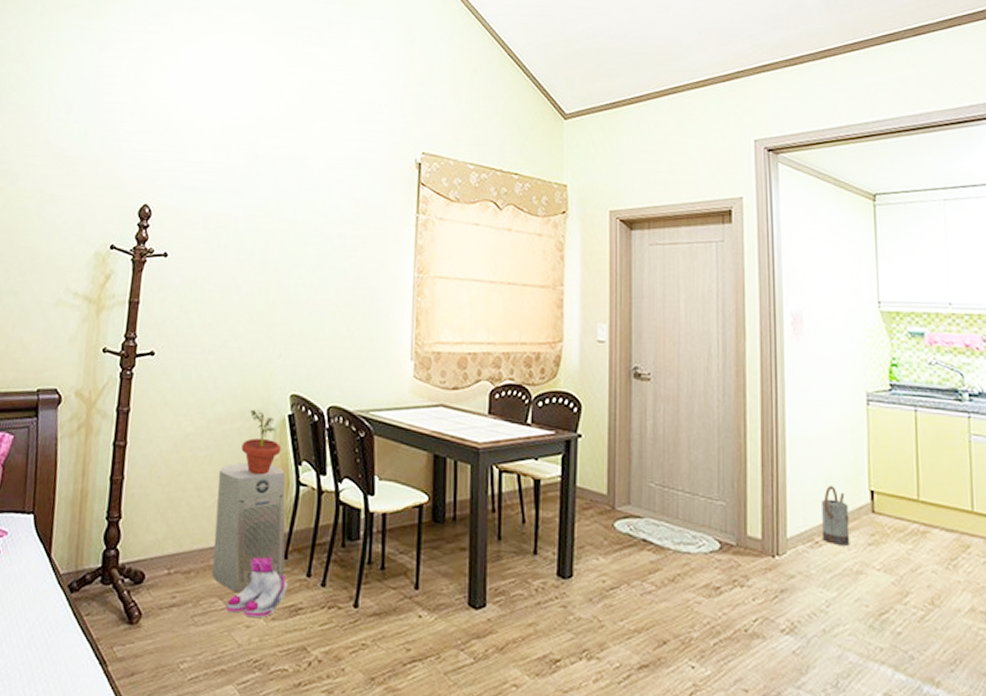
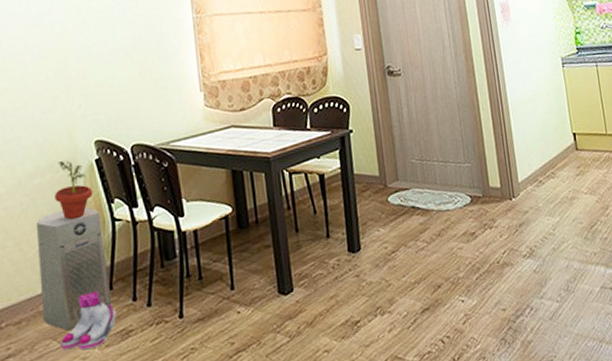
watering can: present [821,486,850,546] -> none [540,135,564,181]

